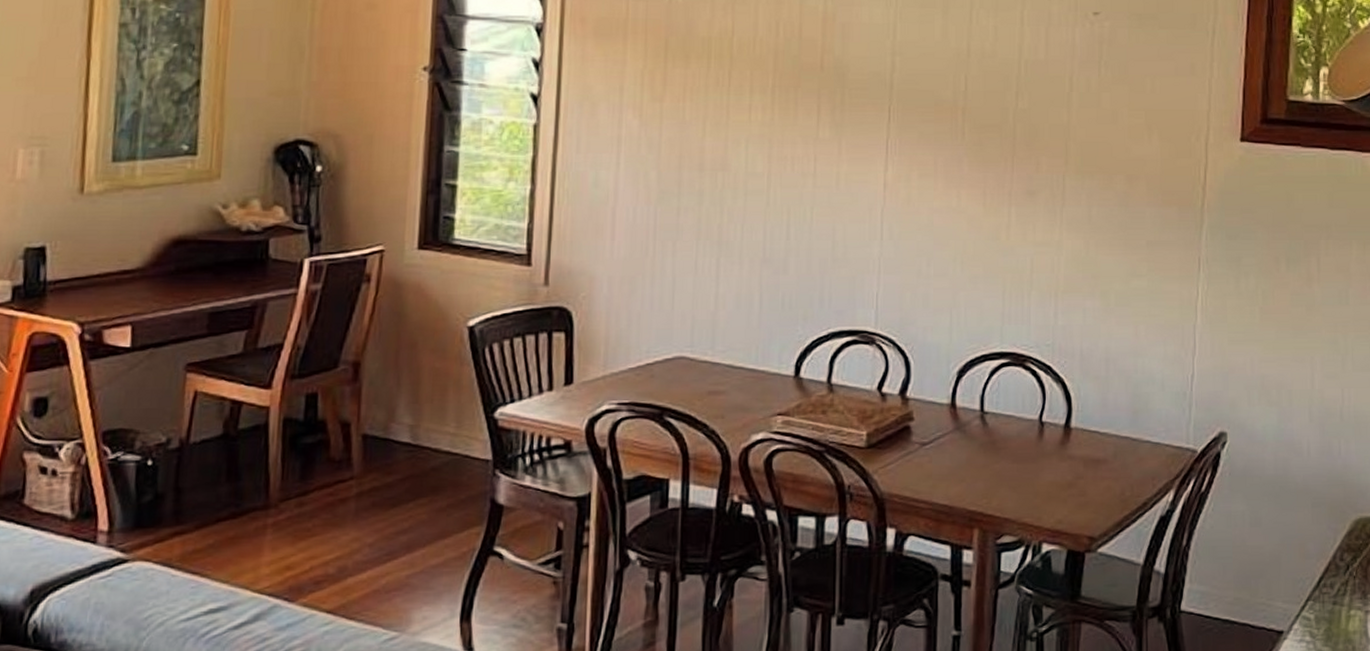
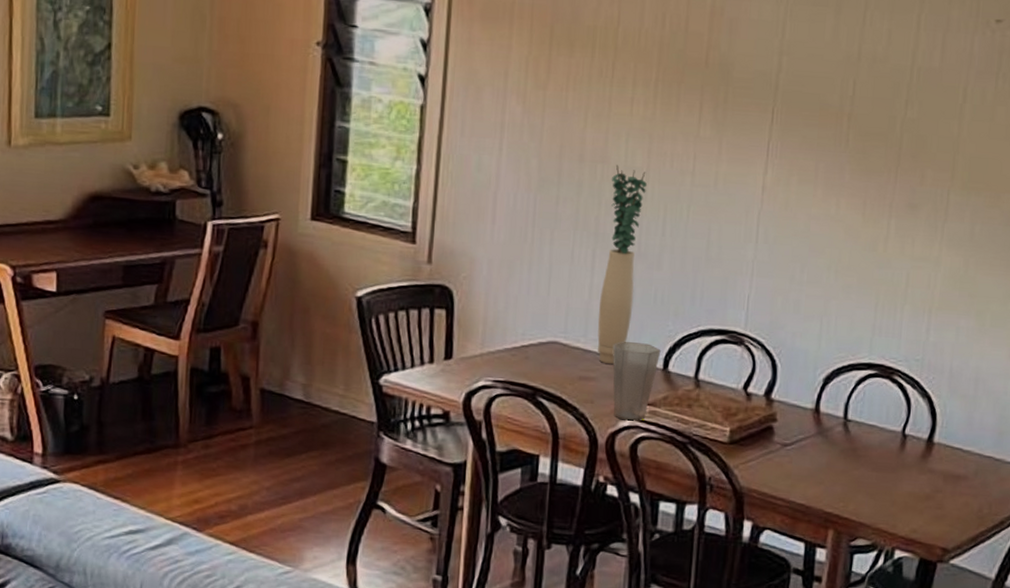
vase: none [725,172,770,376] -> present [597,165,648,365]
cup: none [742,350,792,433] -> present [613,341,661,421]

